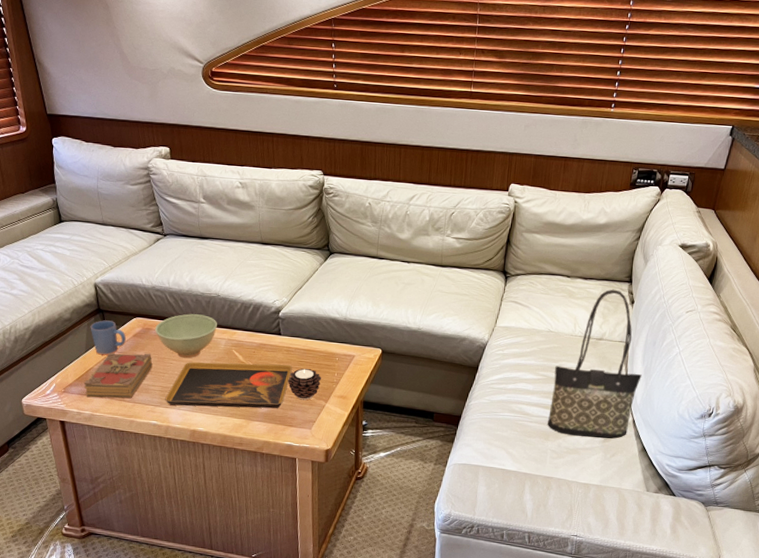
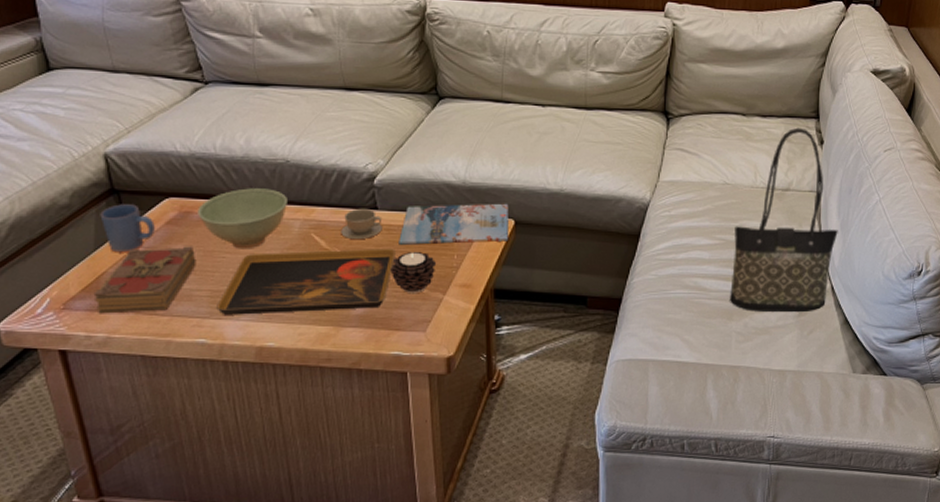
teacup: none [254,333,284,357] -> present [341,208,382,240]
magazine: none [295,334,378,366] -> present [399,203,509,245]

